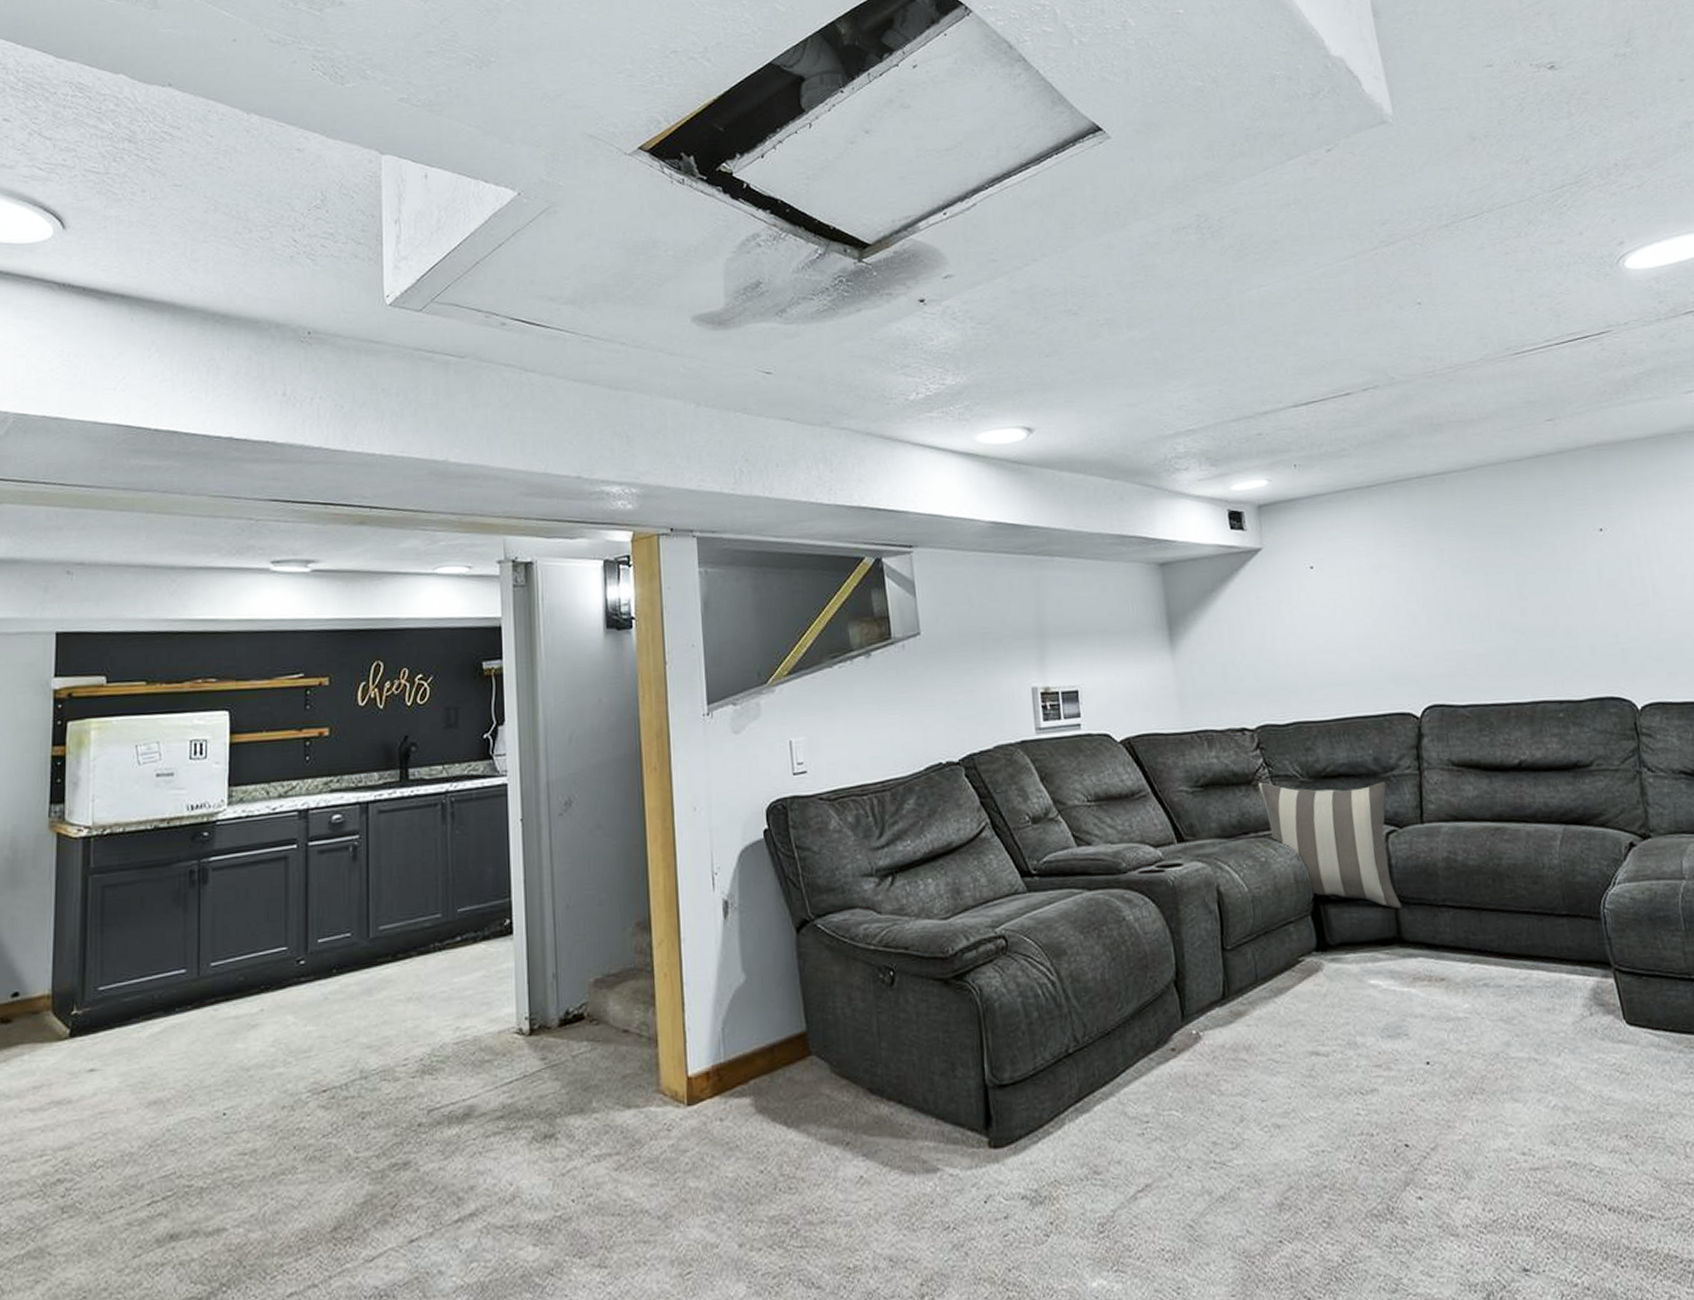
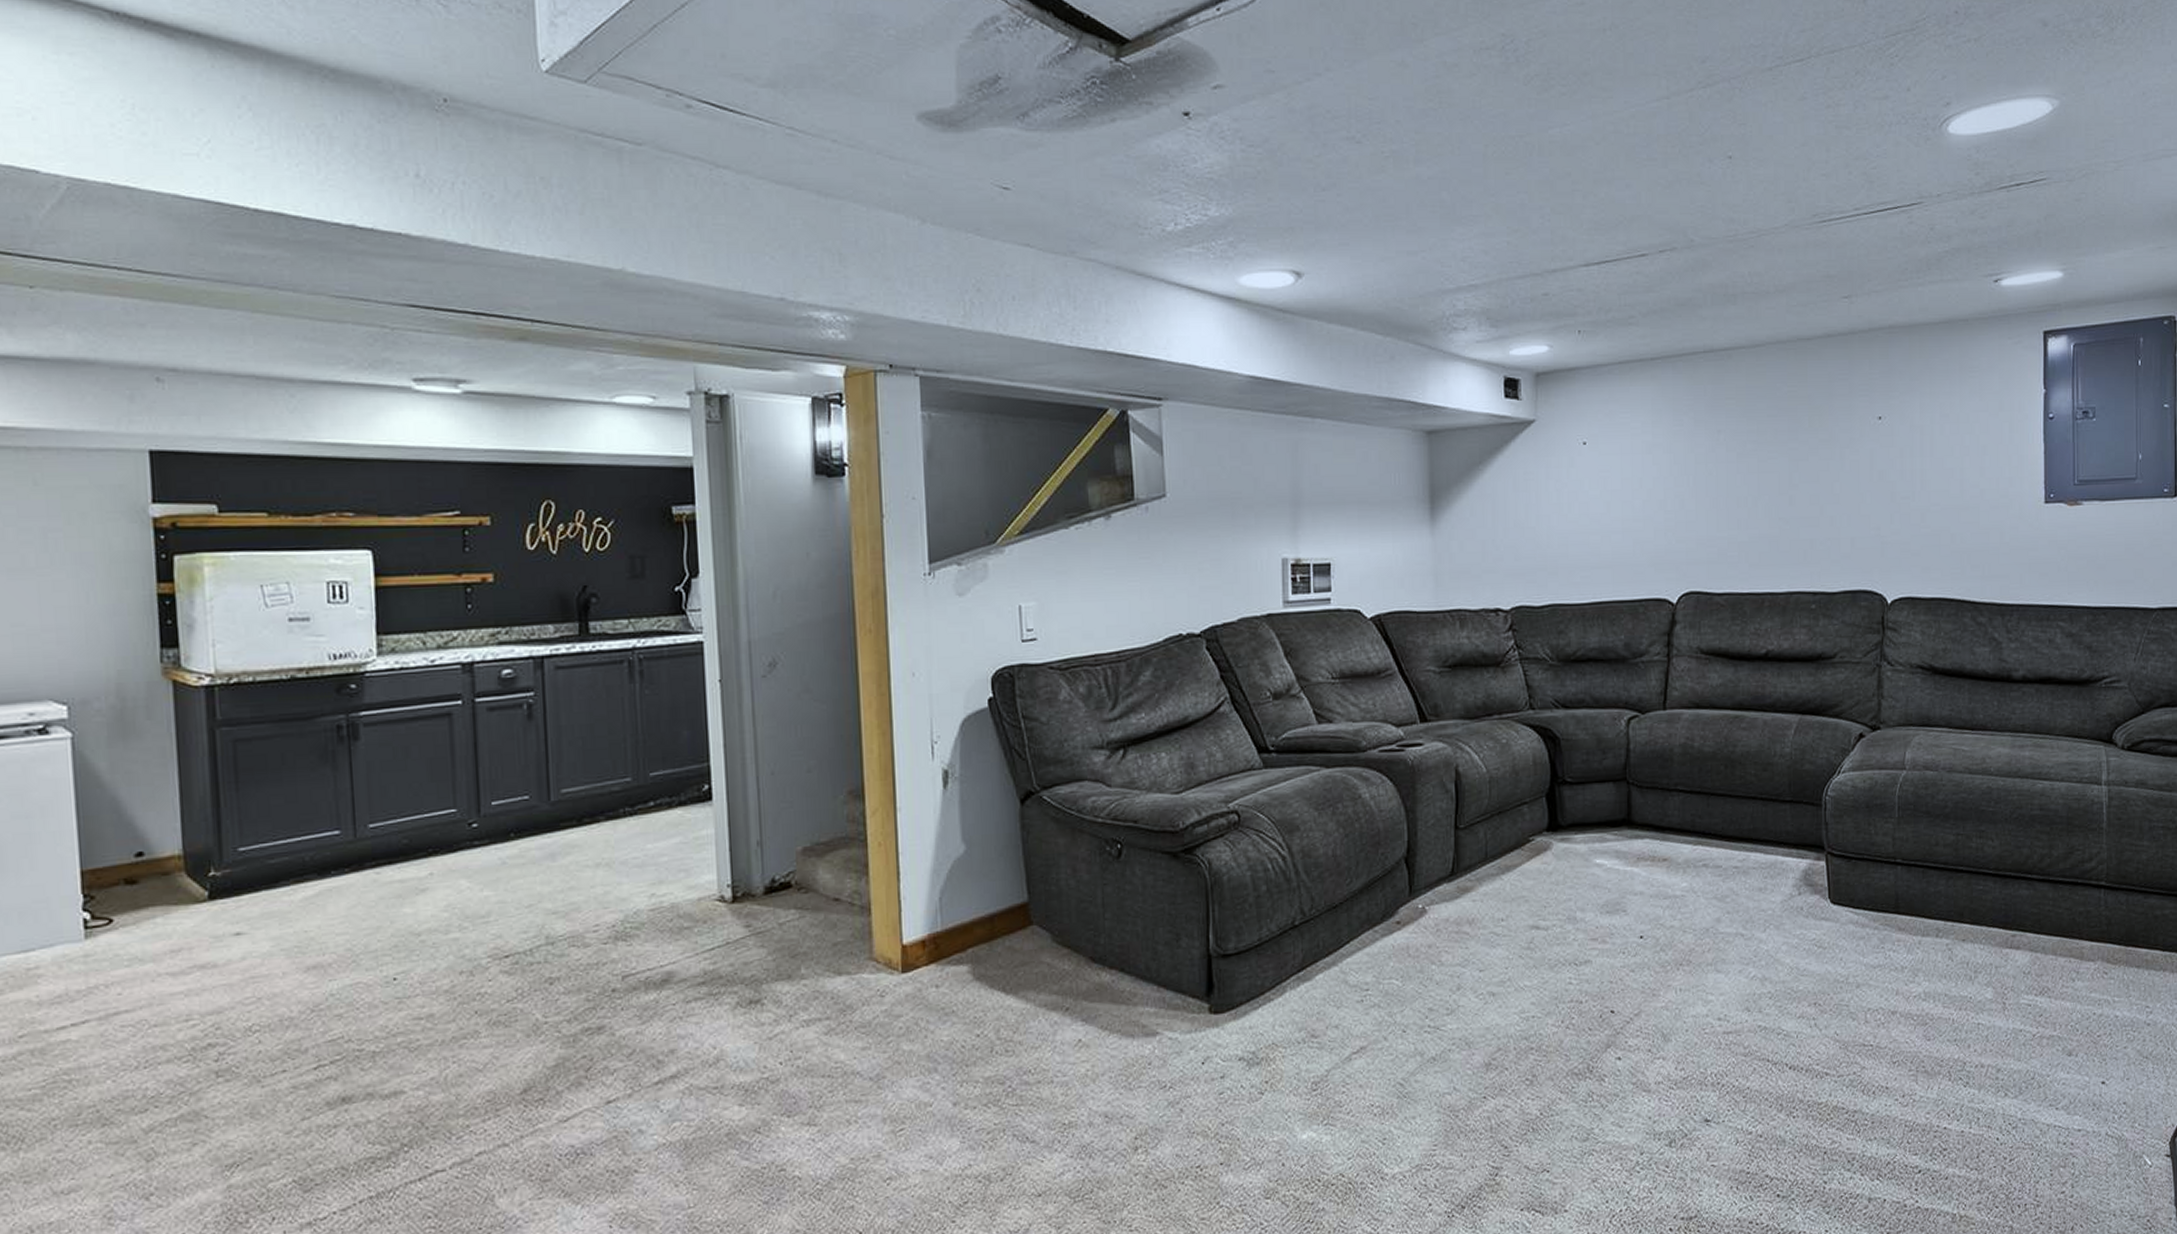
pillow: present [1257,782,1402,909] -> none [1506,664,1635,792]

